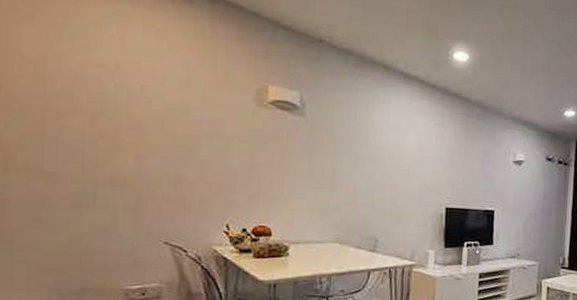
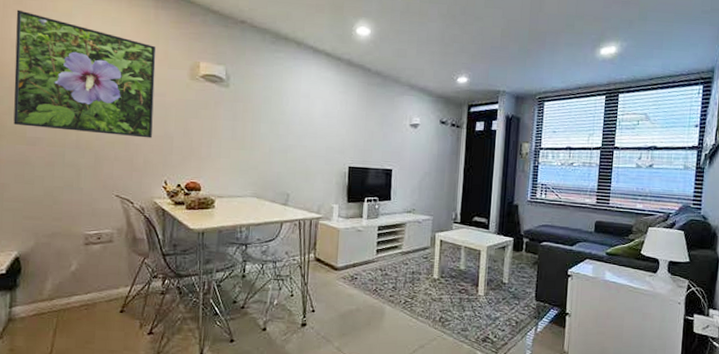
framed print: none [25,14,214,175] -> present [13,9,157,138]

